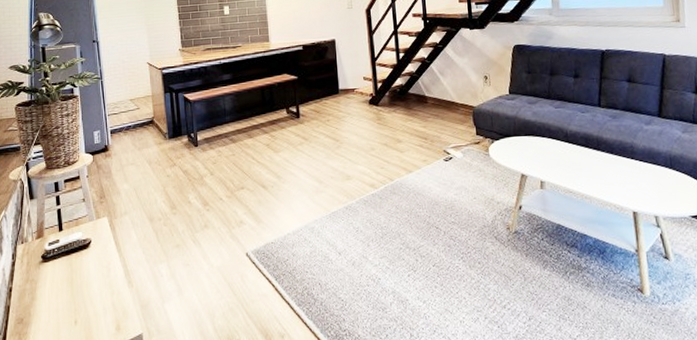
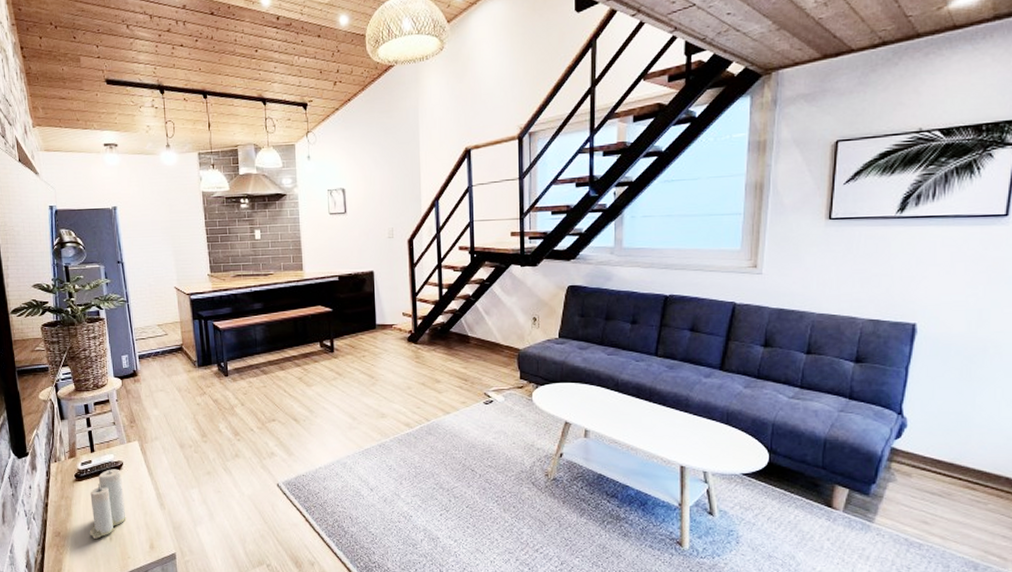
candle: none [54,246,93,324] -> present [89,467,126,539]

